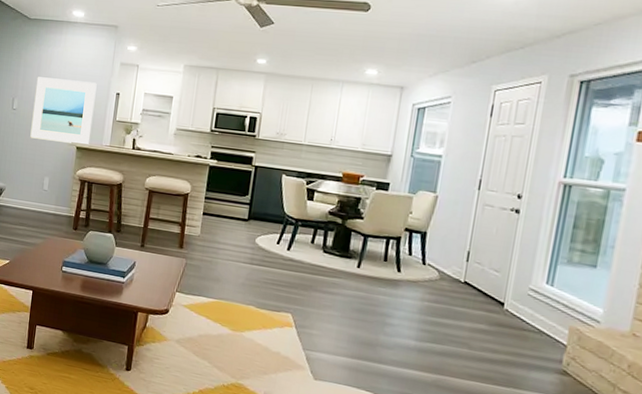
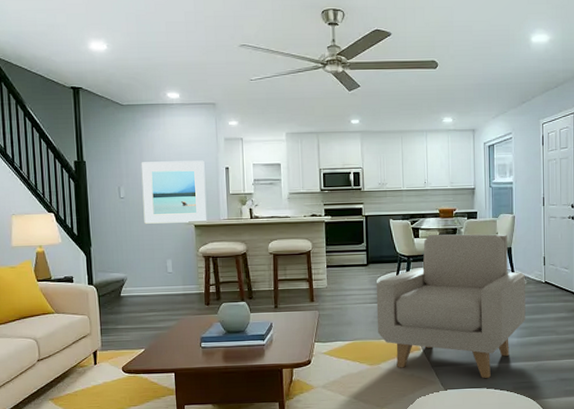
armchair: none [246,199,439,380] -> present [376,234,526,379]

